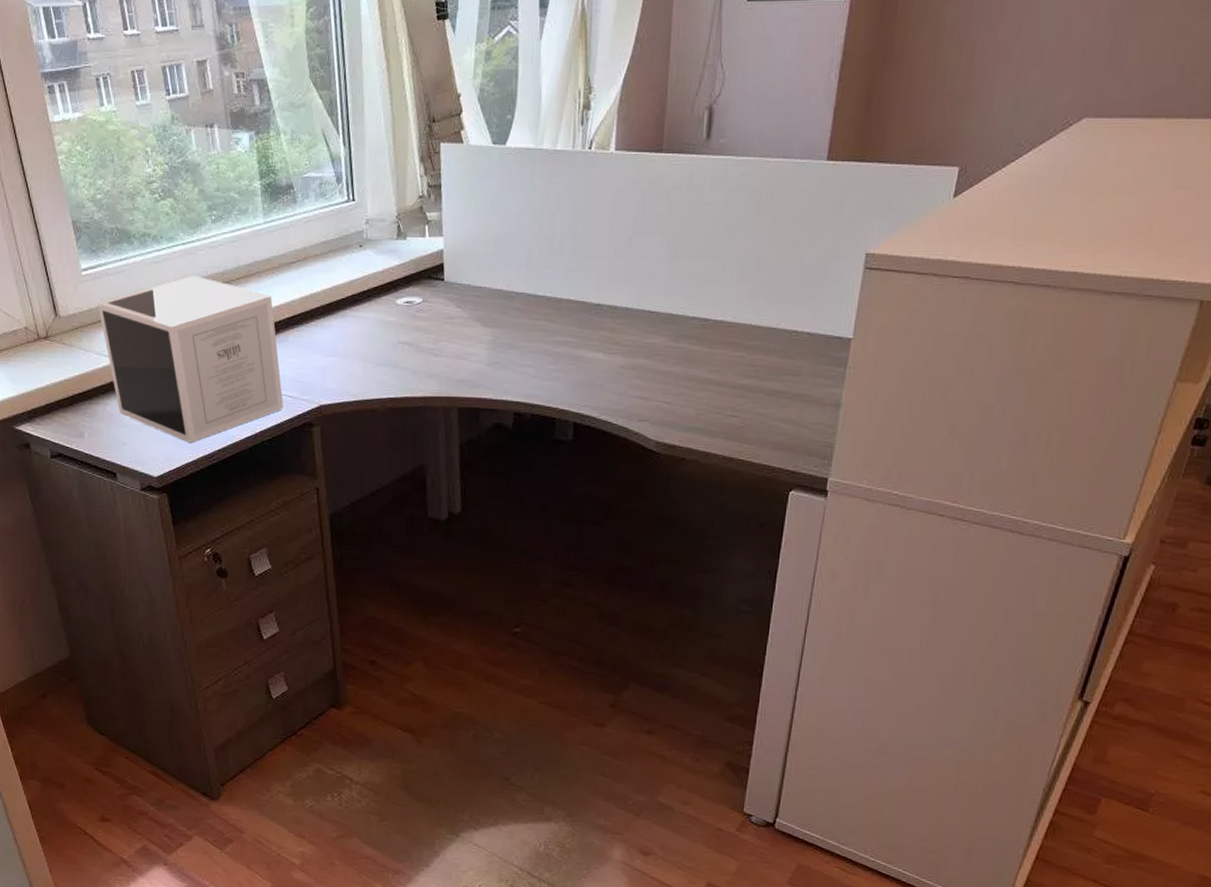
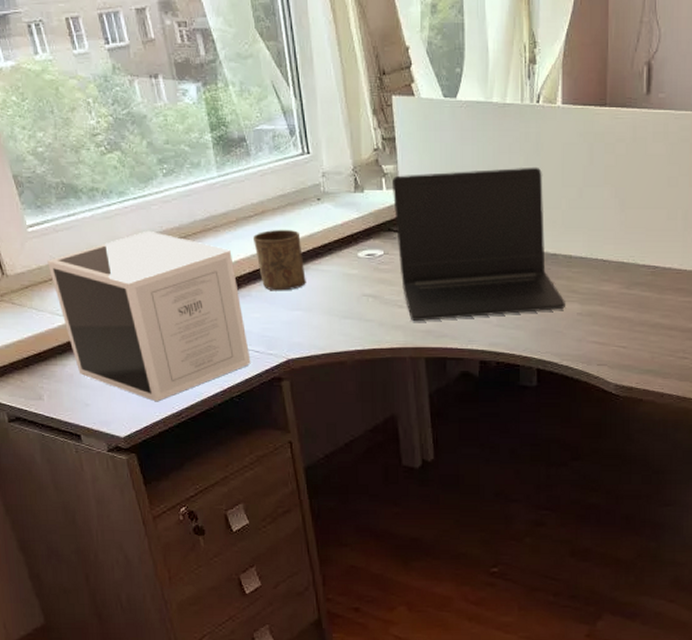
cup: none [293,275,343,337] -> present [252,229,306,291]
laptop: none [435,214,607,370] -> present [392,167,565,321]

